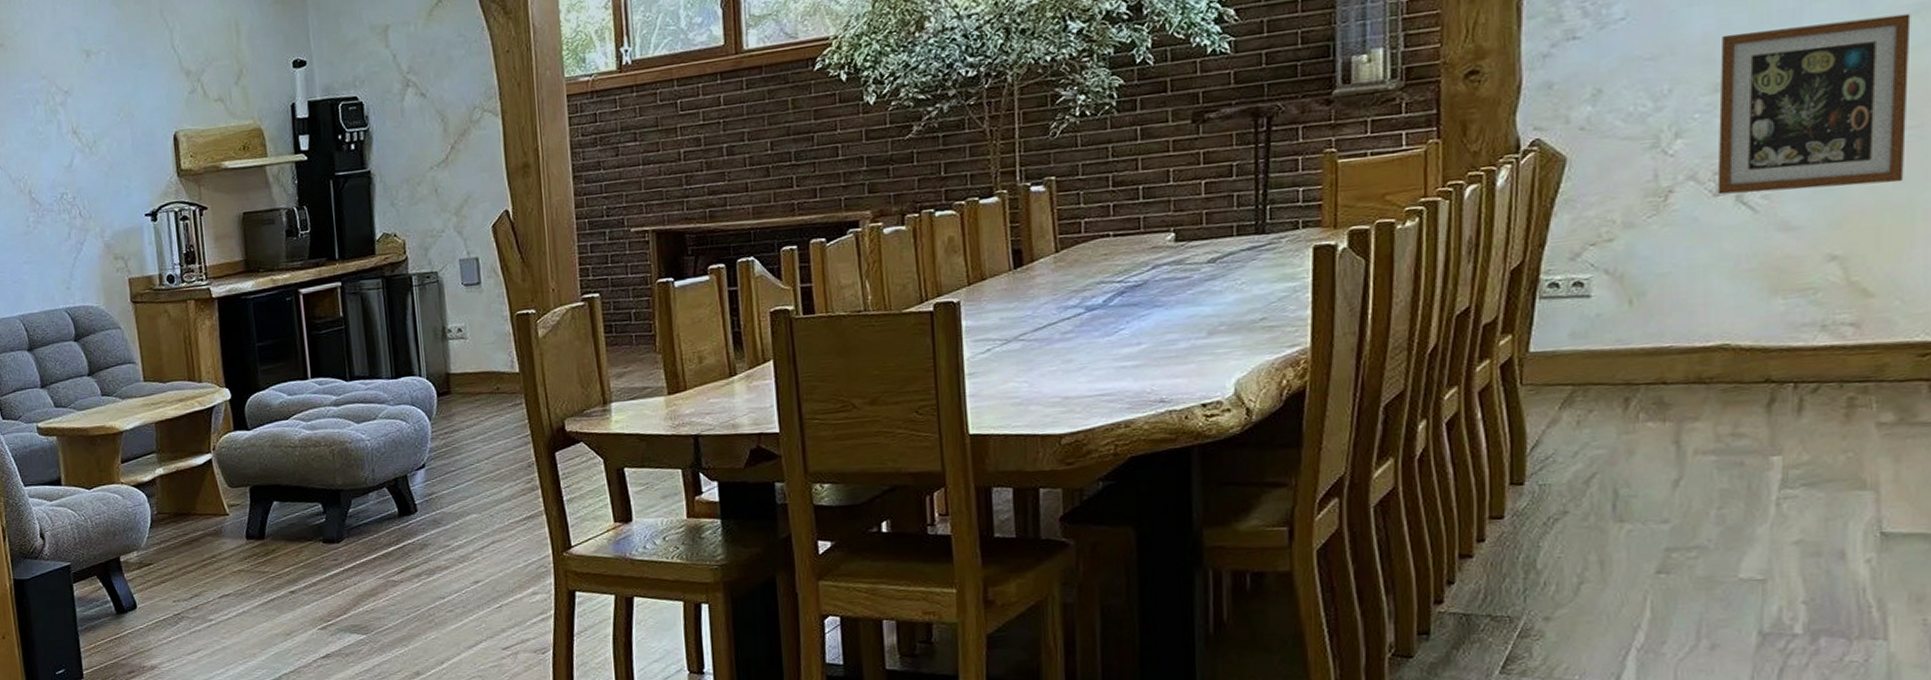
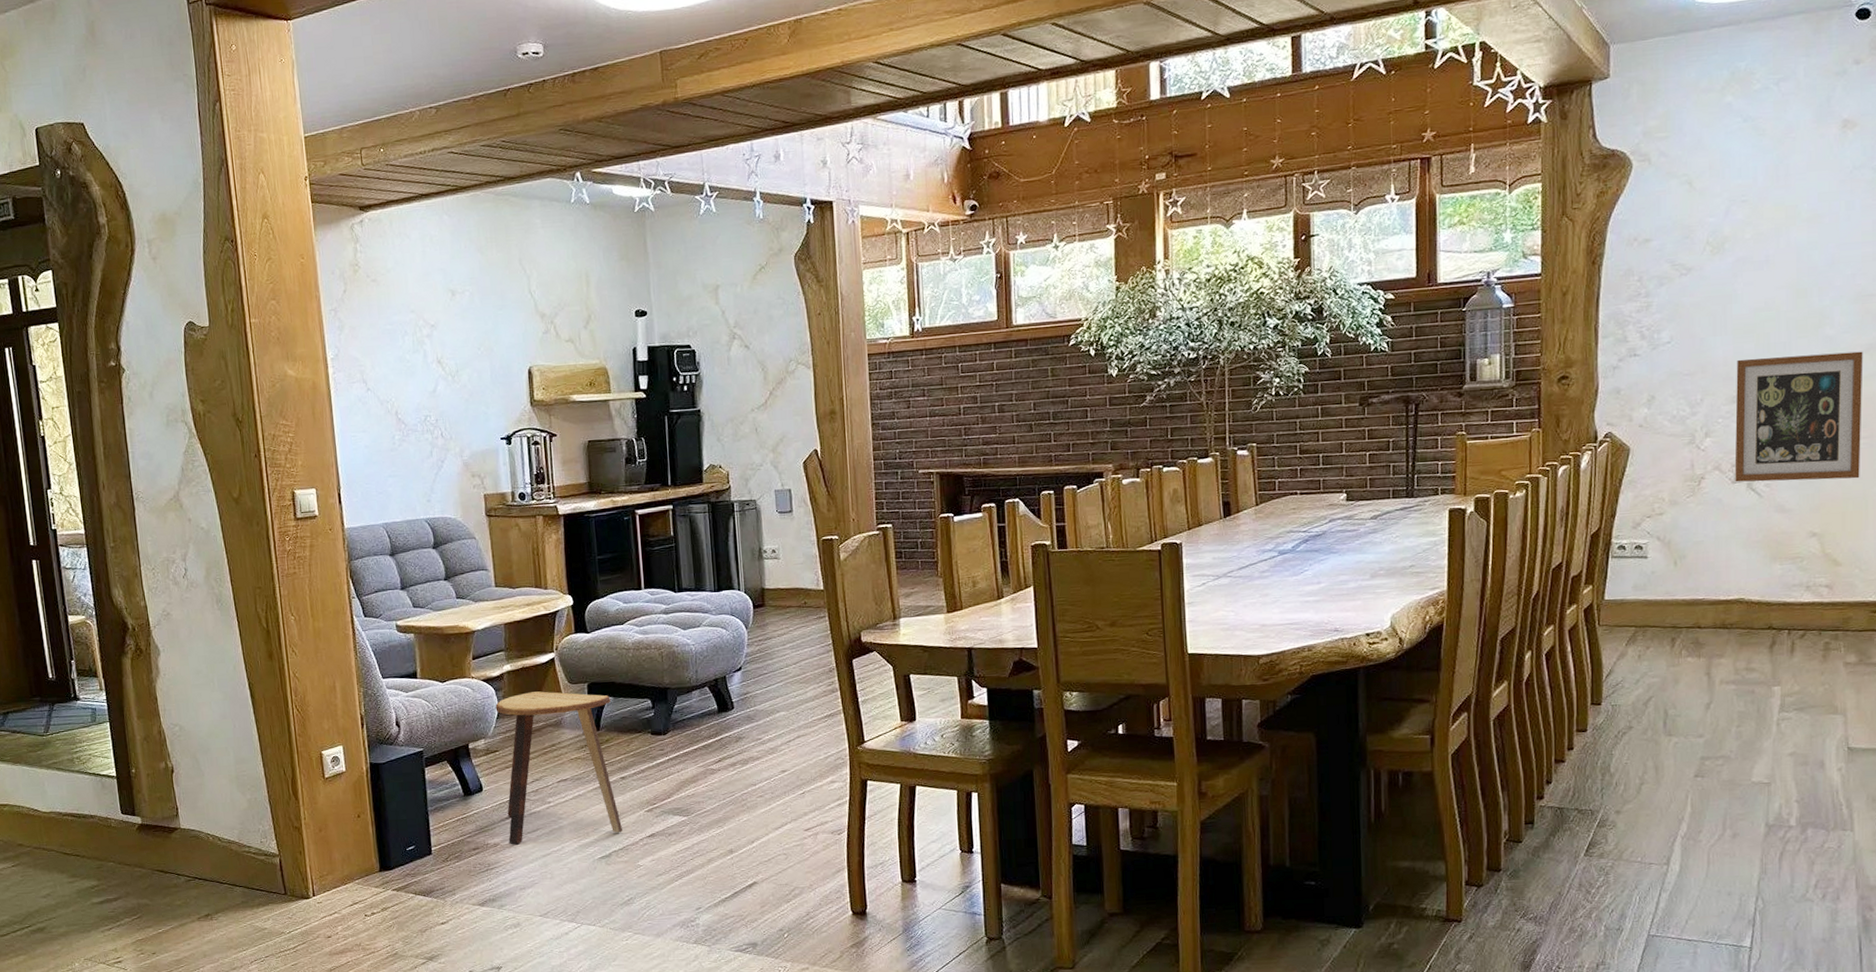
stool: none [148,496,294,667] -> present [495,691,623,845]

